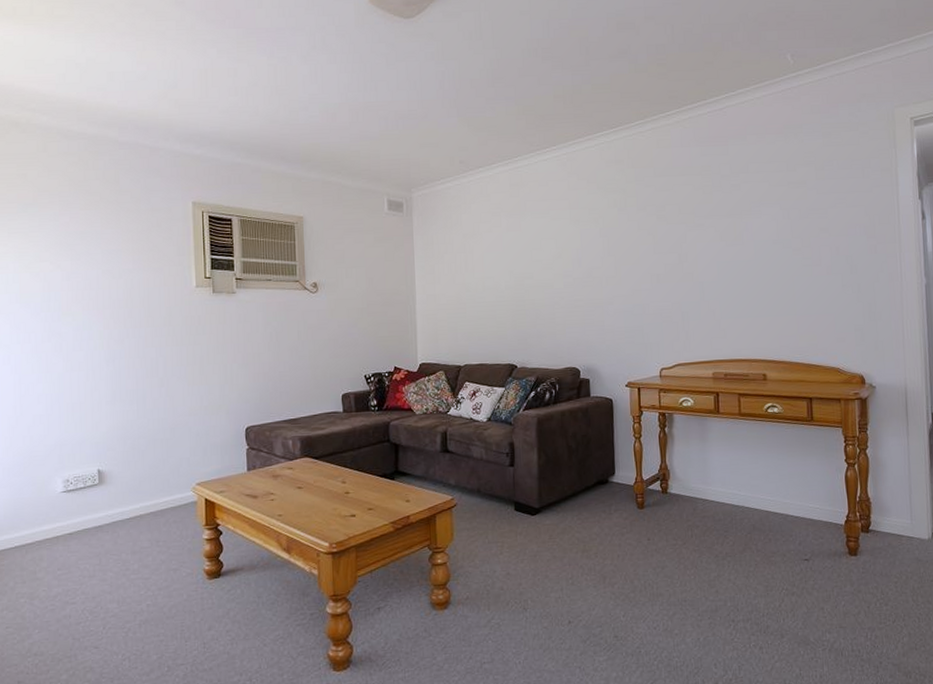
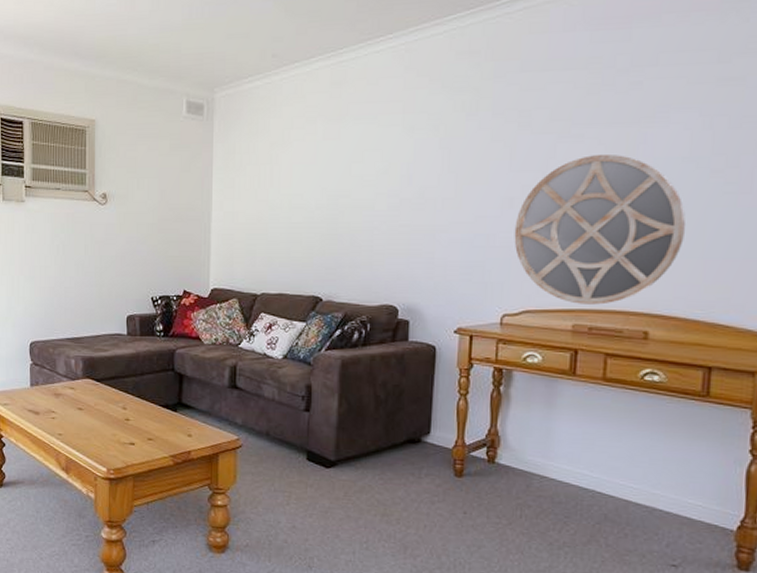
home mirror: none [662,239,782,356] -> present [514,155,687,305]

